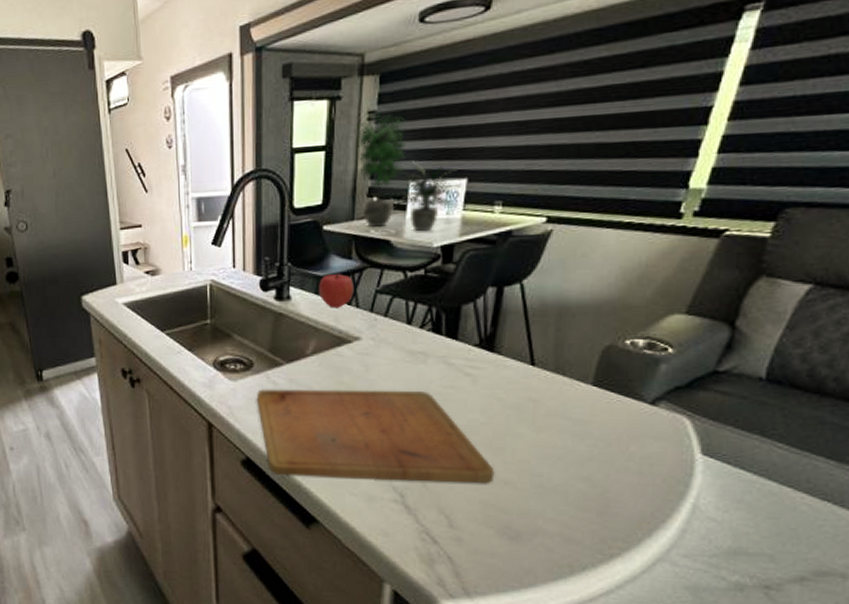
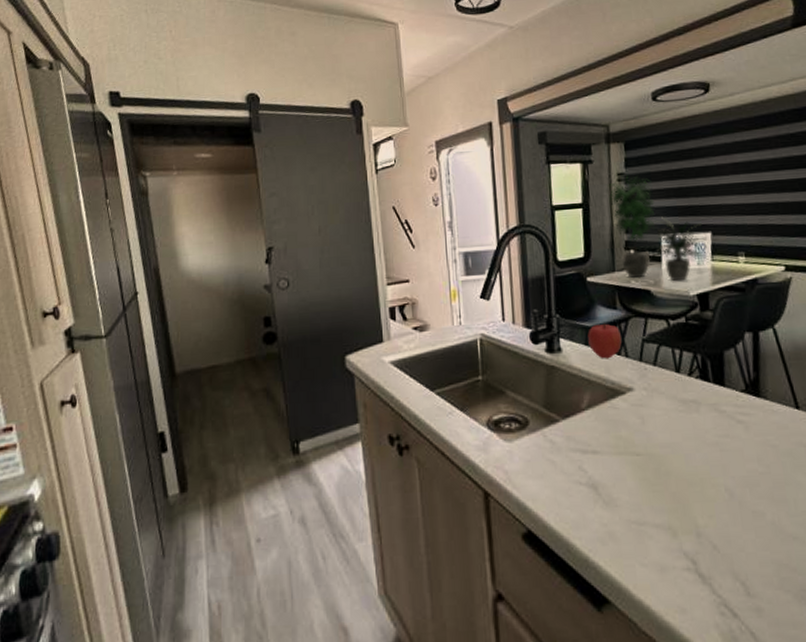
cutting board: present [257,389,495,483] -> none [534,442,782,550]

